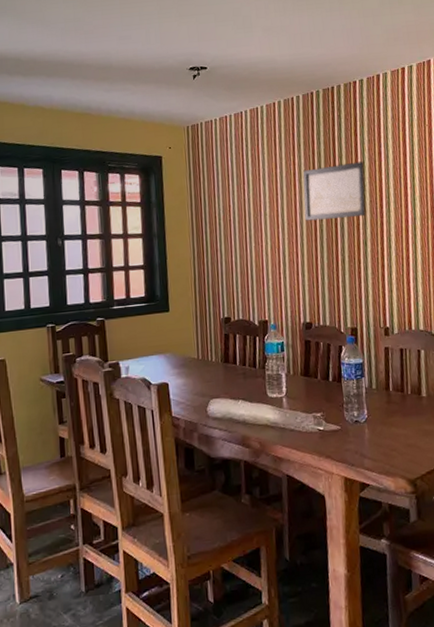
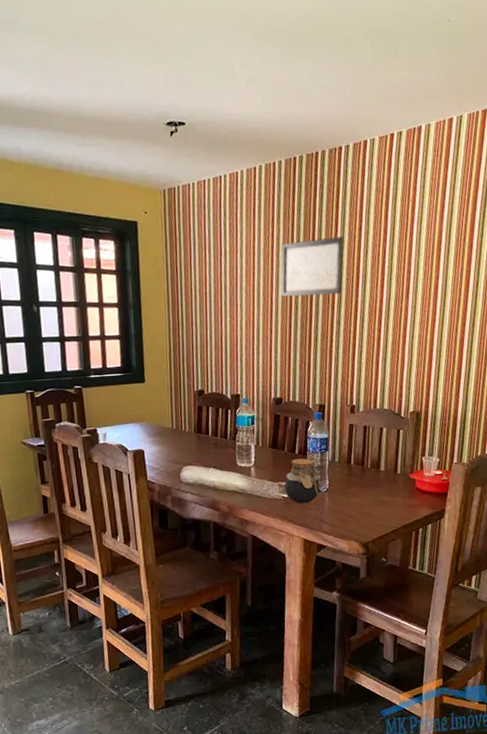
jar: none [319,386,359,437] -> present [284,458,321,504]

